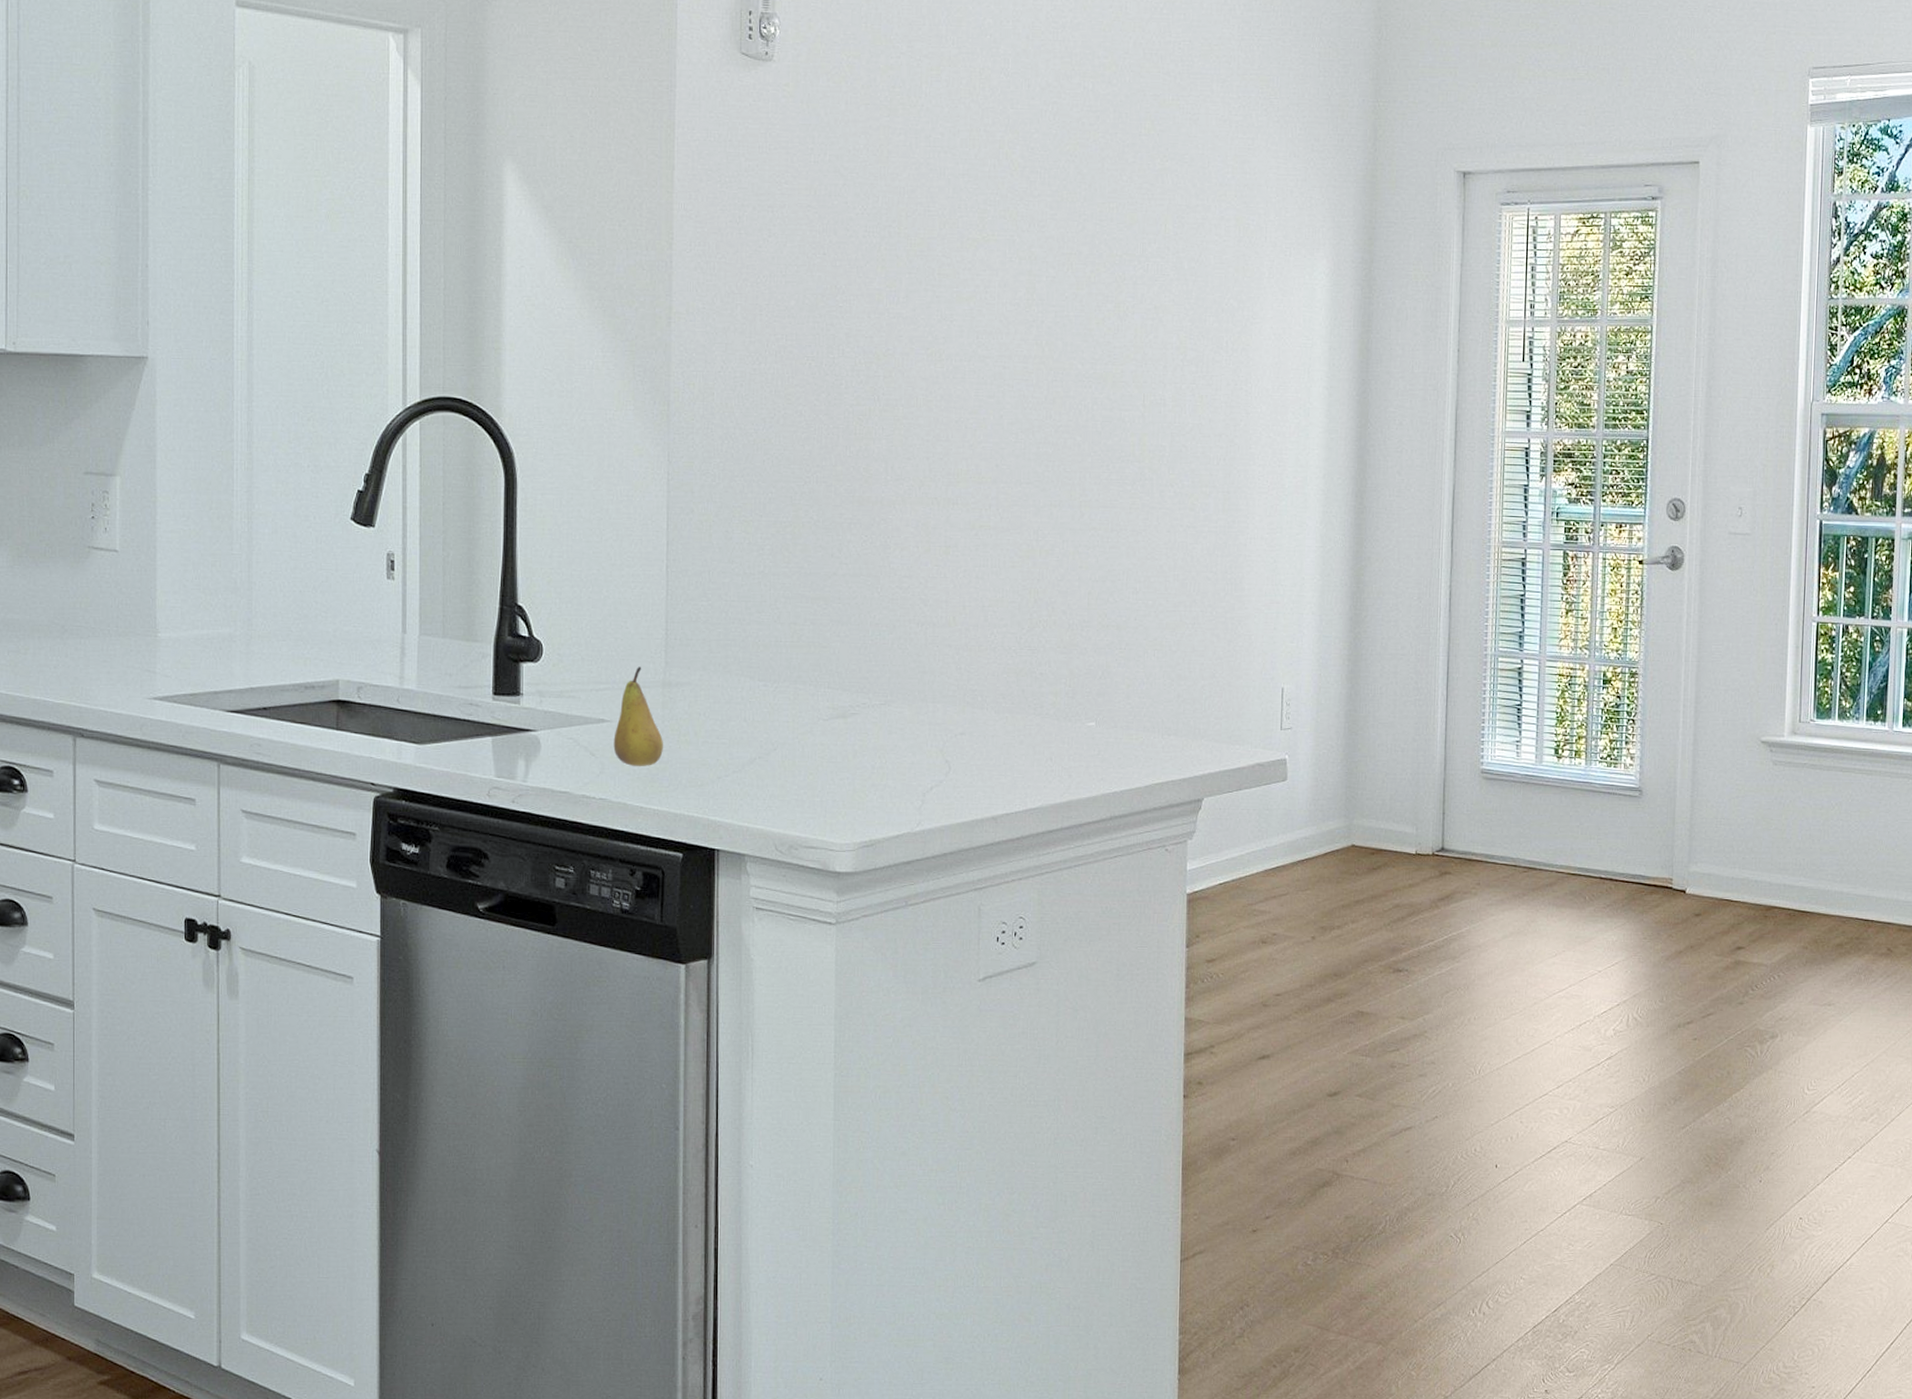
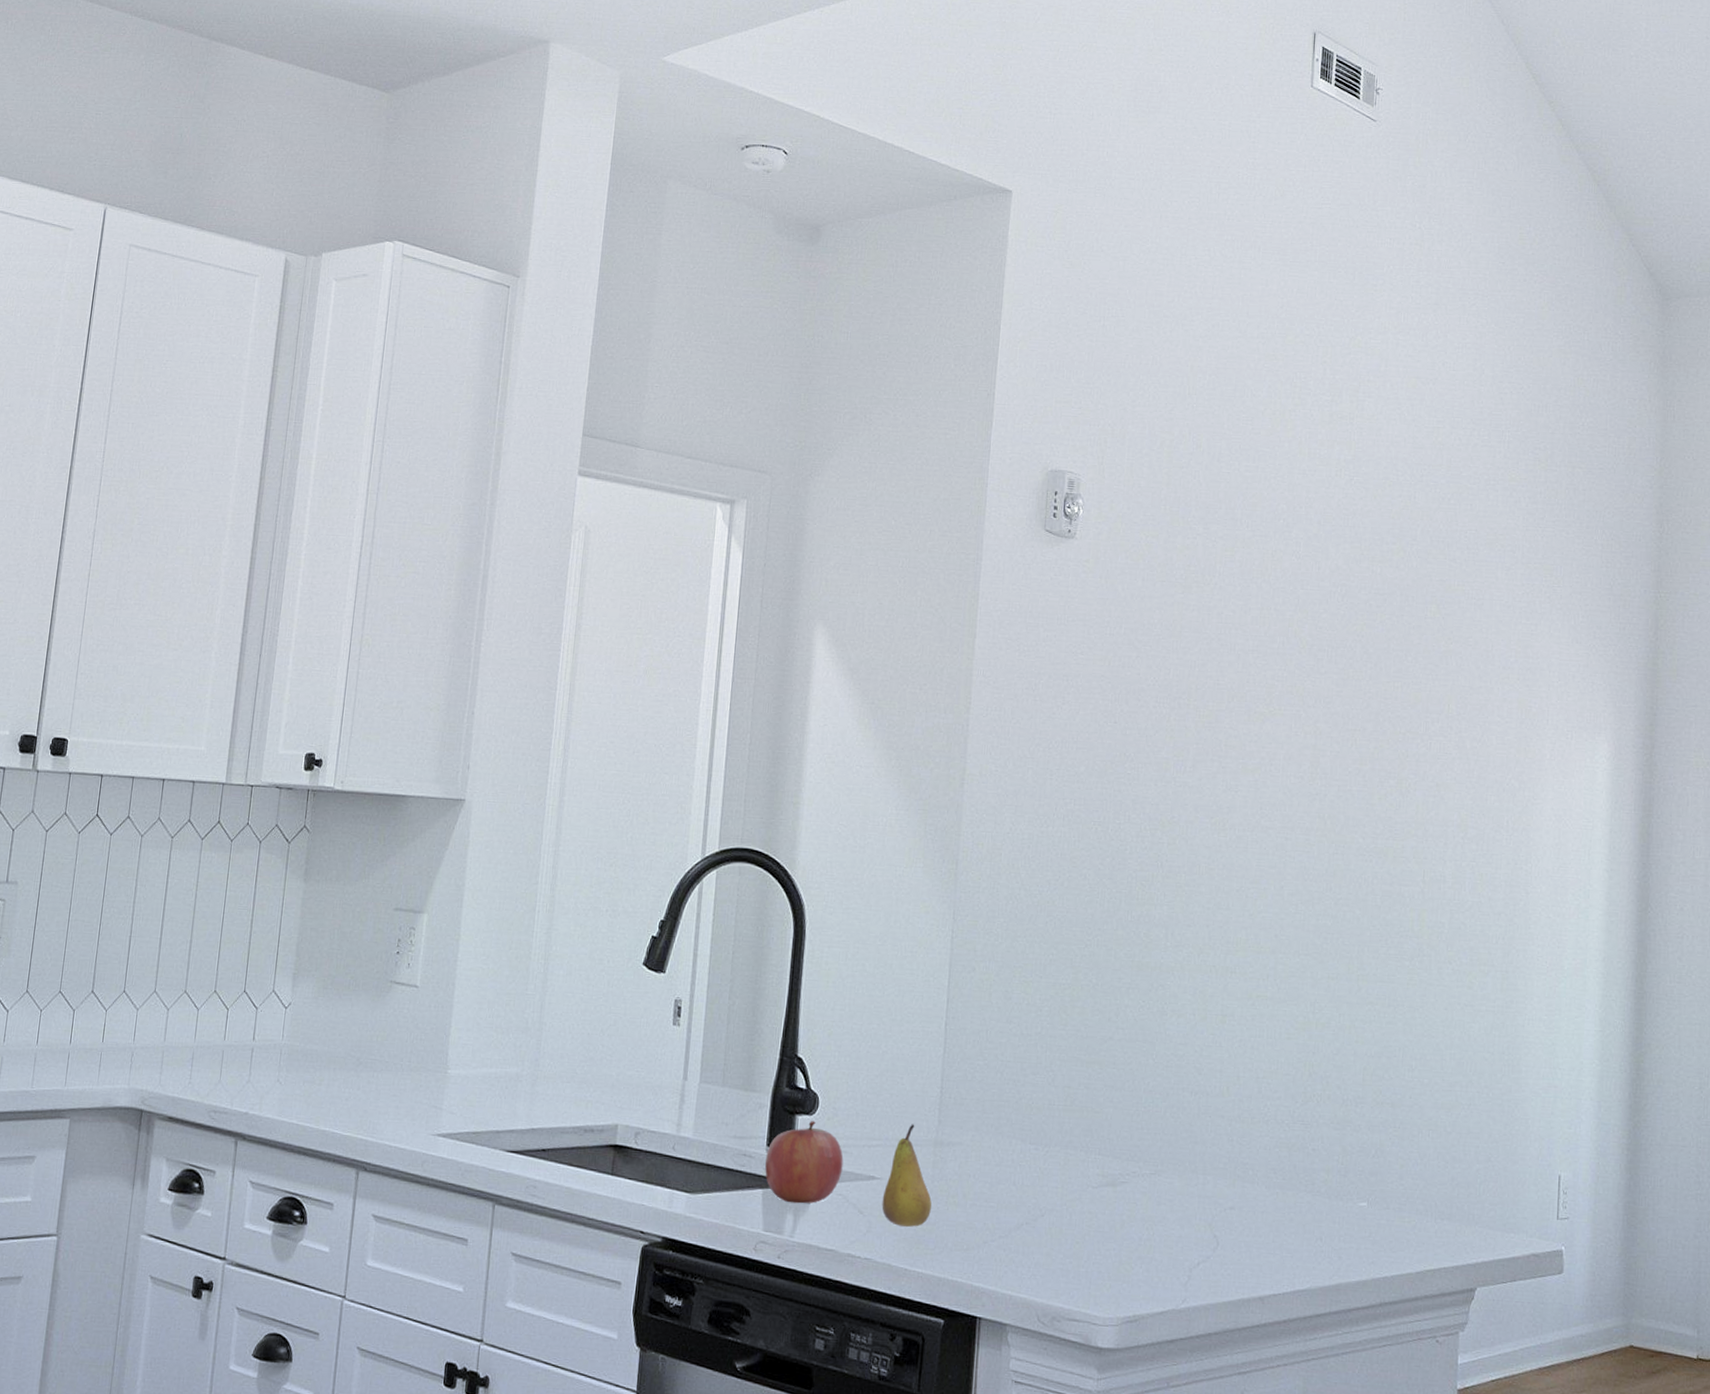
fruit: none [492,668,572,749] -> present [765,1121,844,1204]

